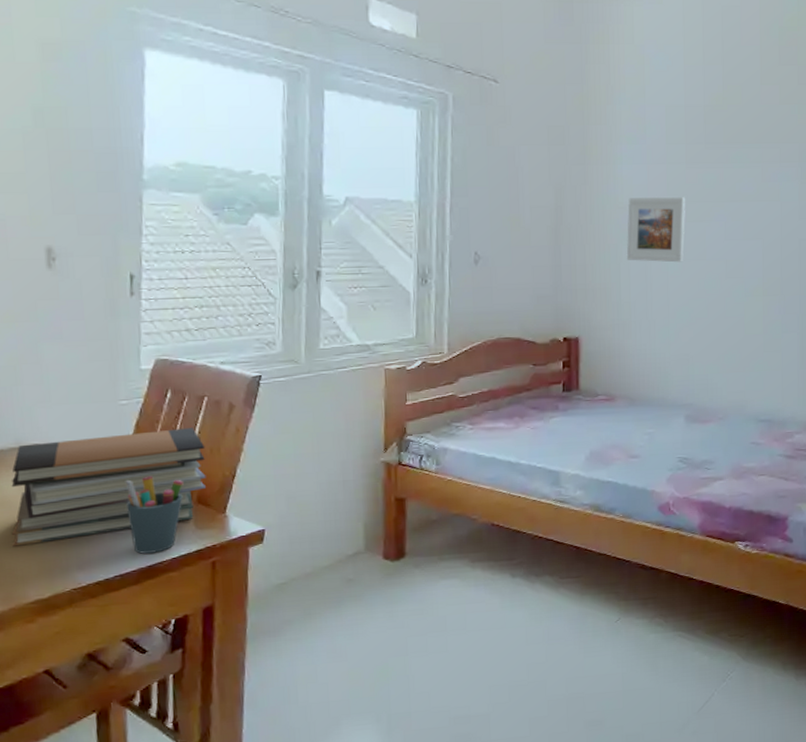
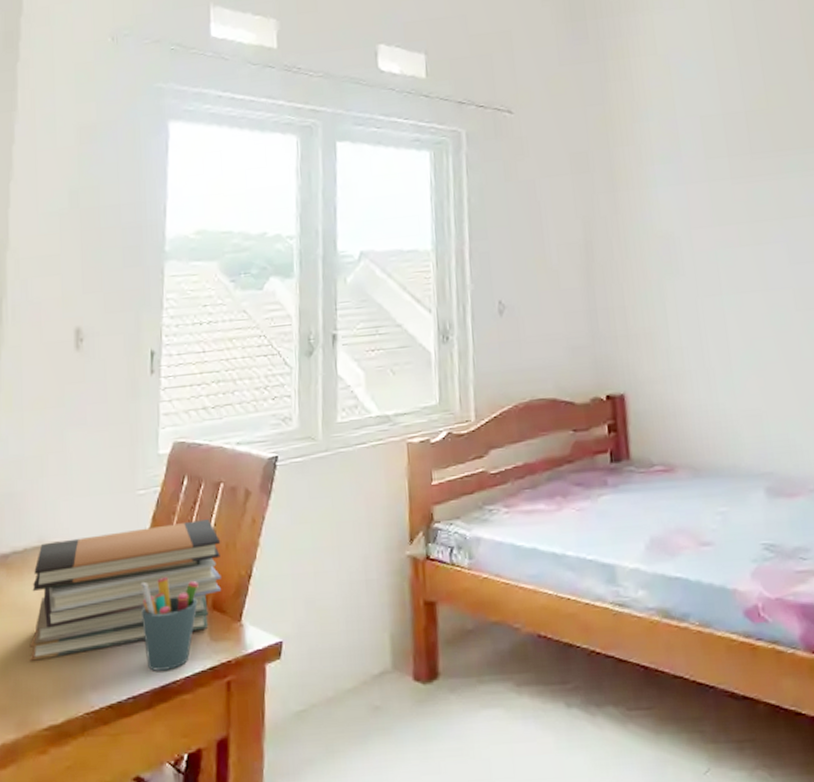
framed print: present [626,197,686,263] -> none [667,218,742,298]

